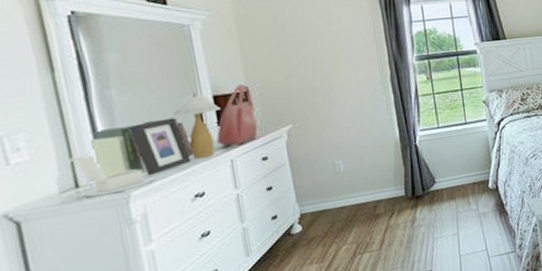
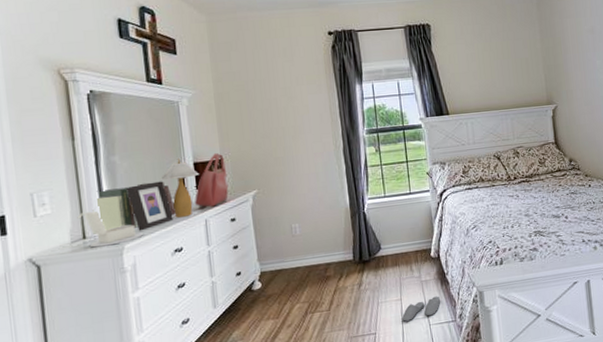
slippers: none [459,227,500,256] -> present [401,296,441,322]

